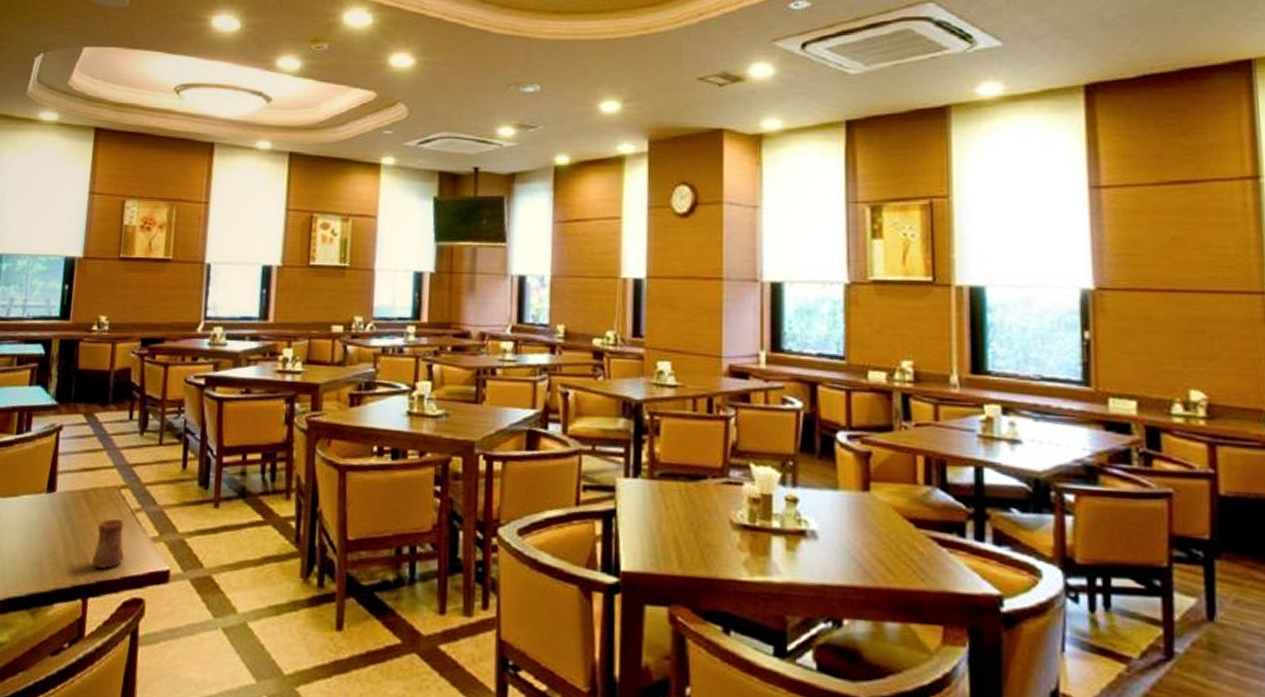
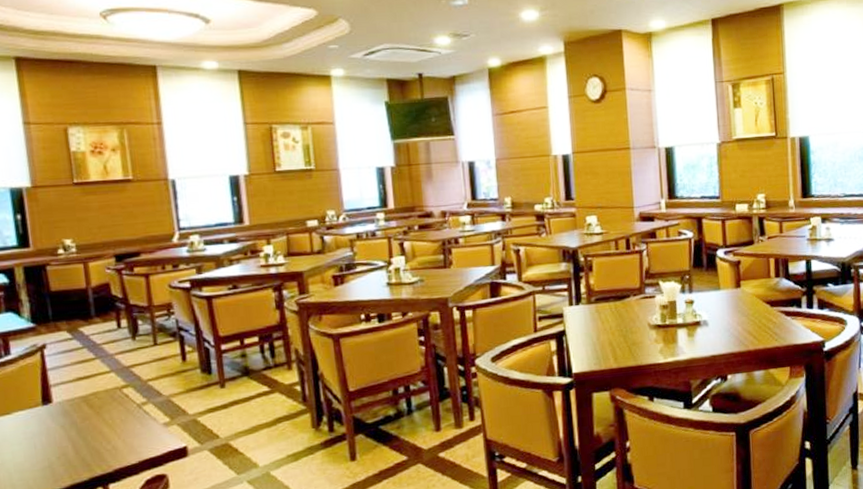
cup: present [91,518,124,569] -> none [105,413,138,458]

